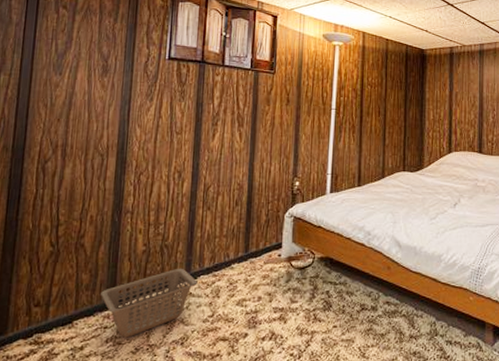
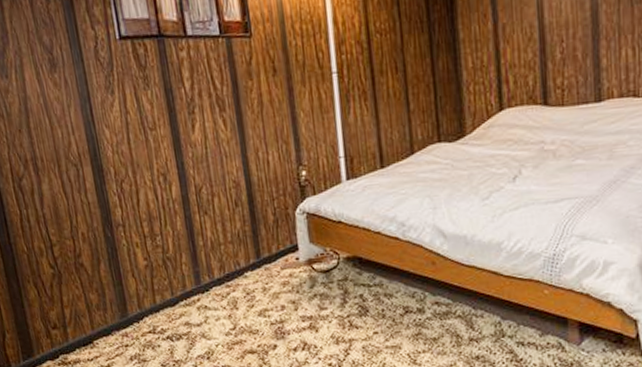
laundry basket: present [100,268,198,338] -> none [112,280,211,355]

